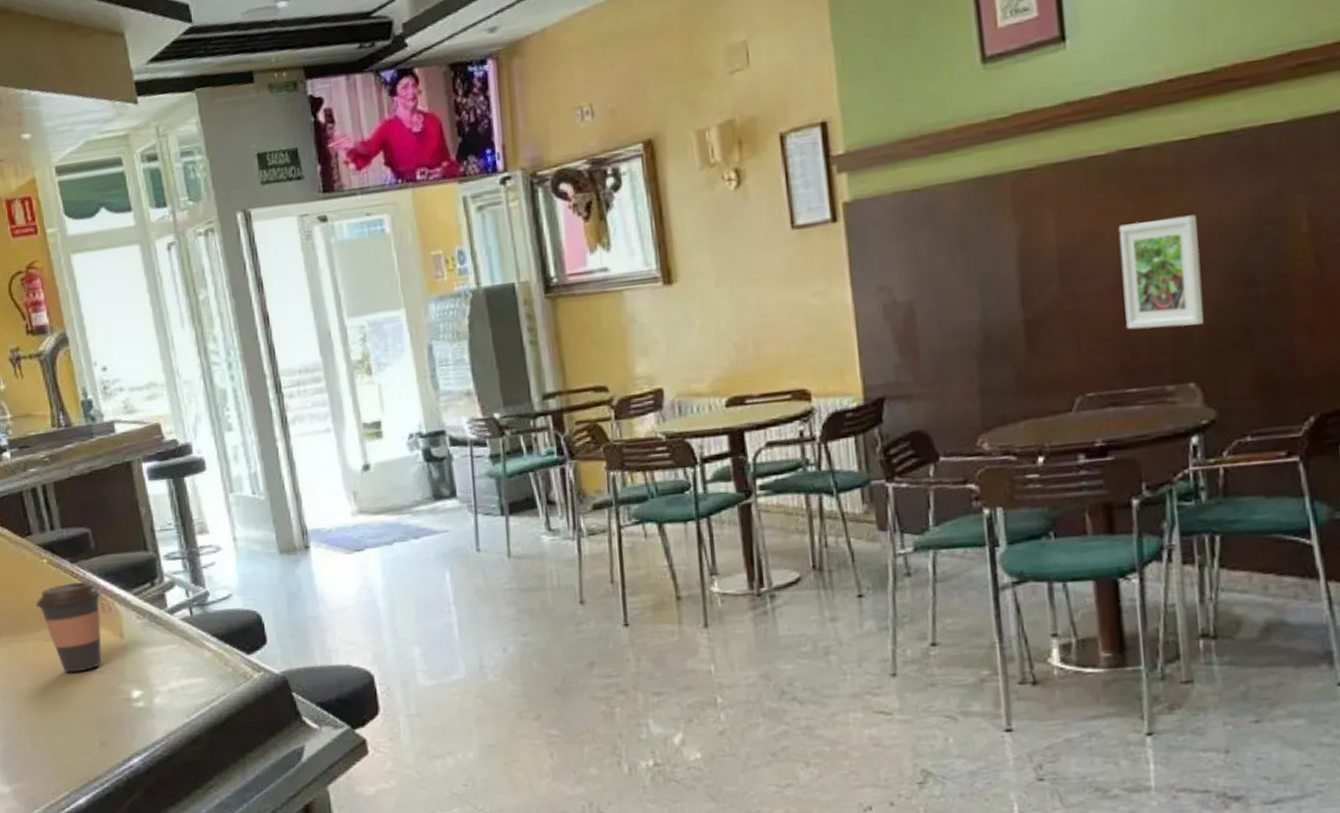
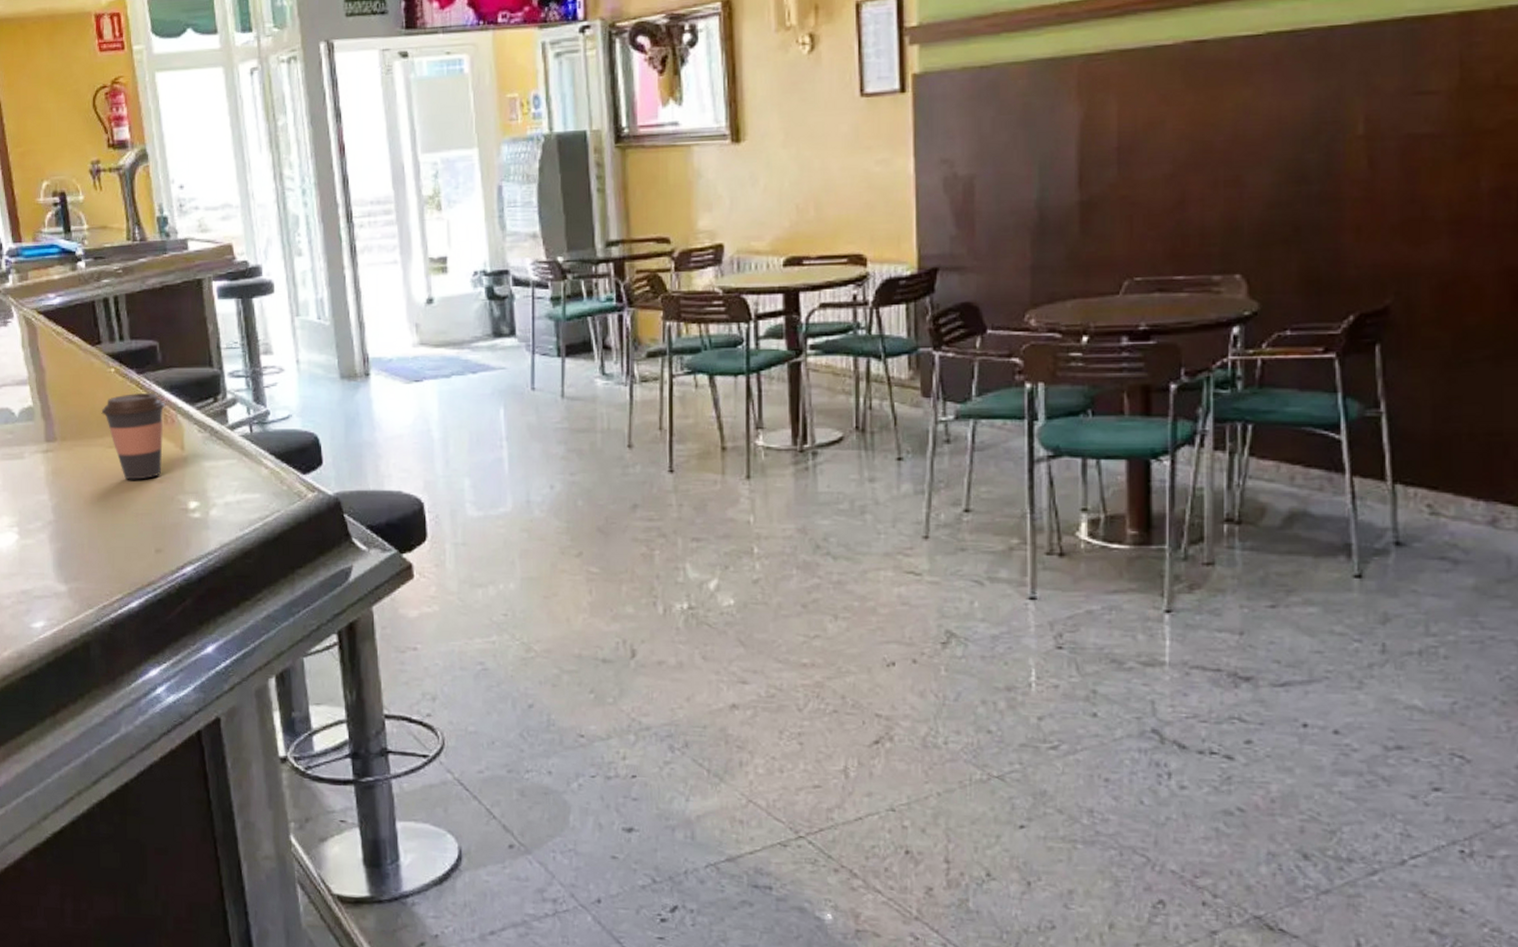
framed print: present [1118,214,1204,330] -> none [1179,110,1256,219]

